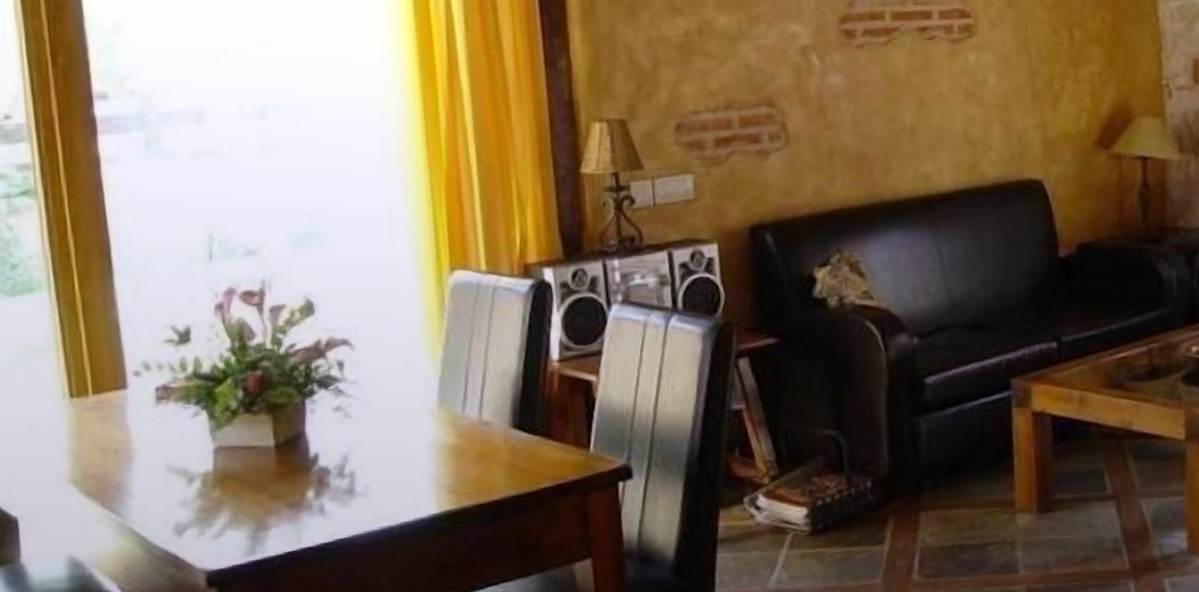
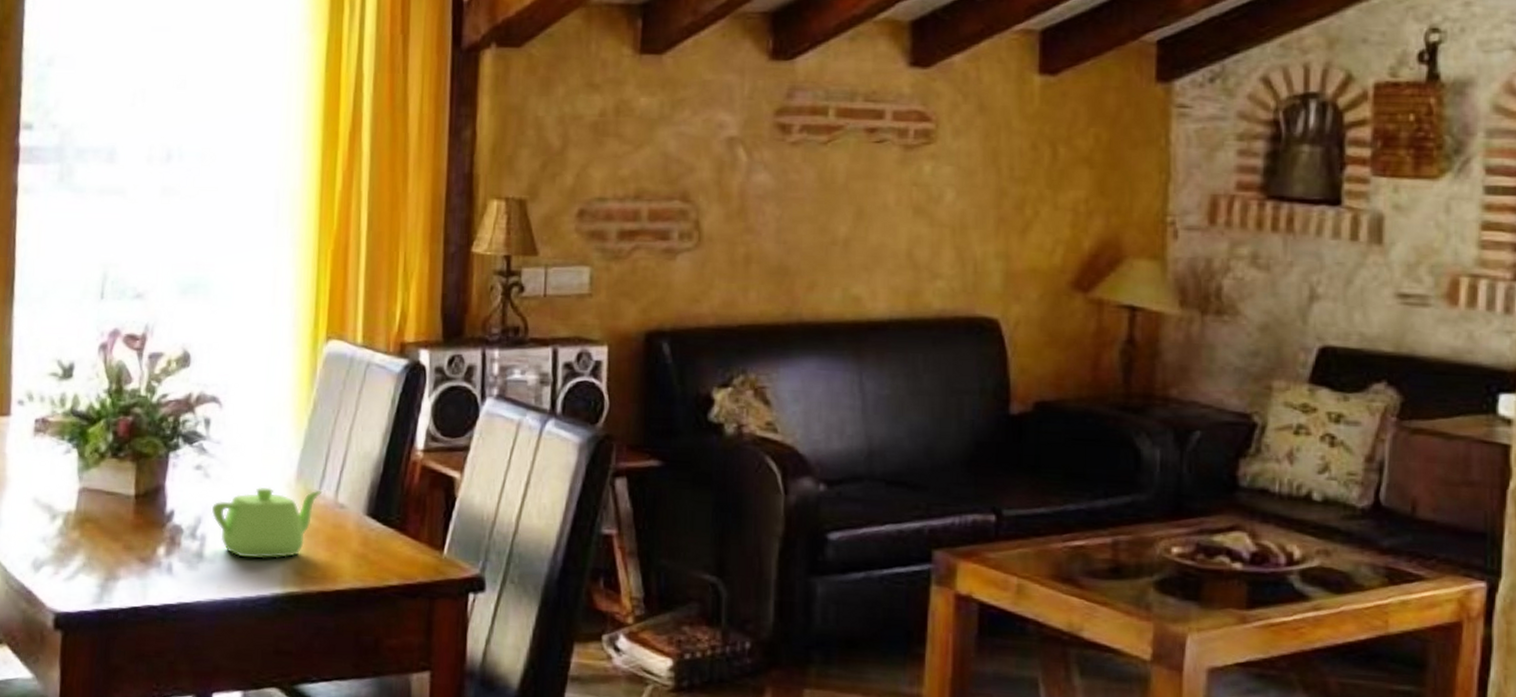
teapot: none [357,412,466,486] -> present [212,486,323,559]

